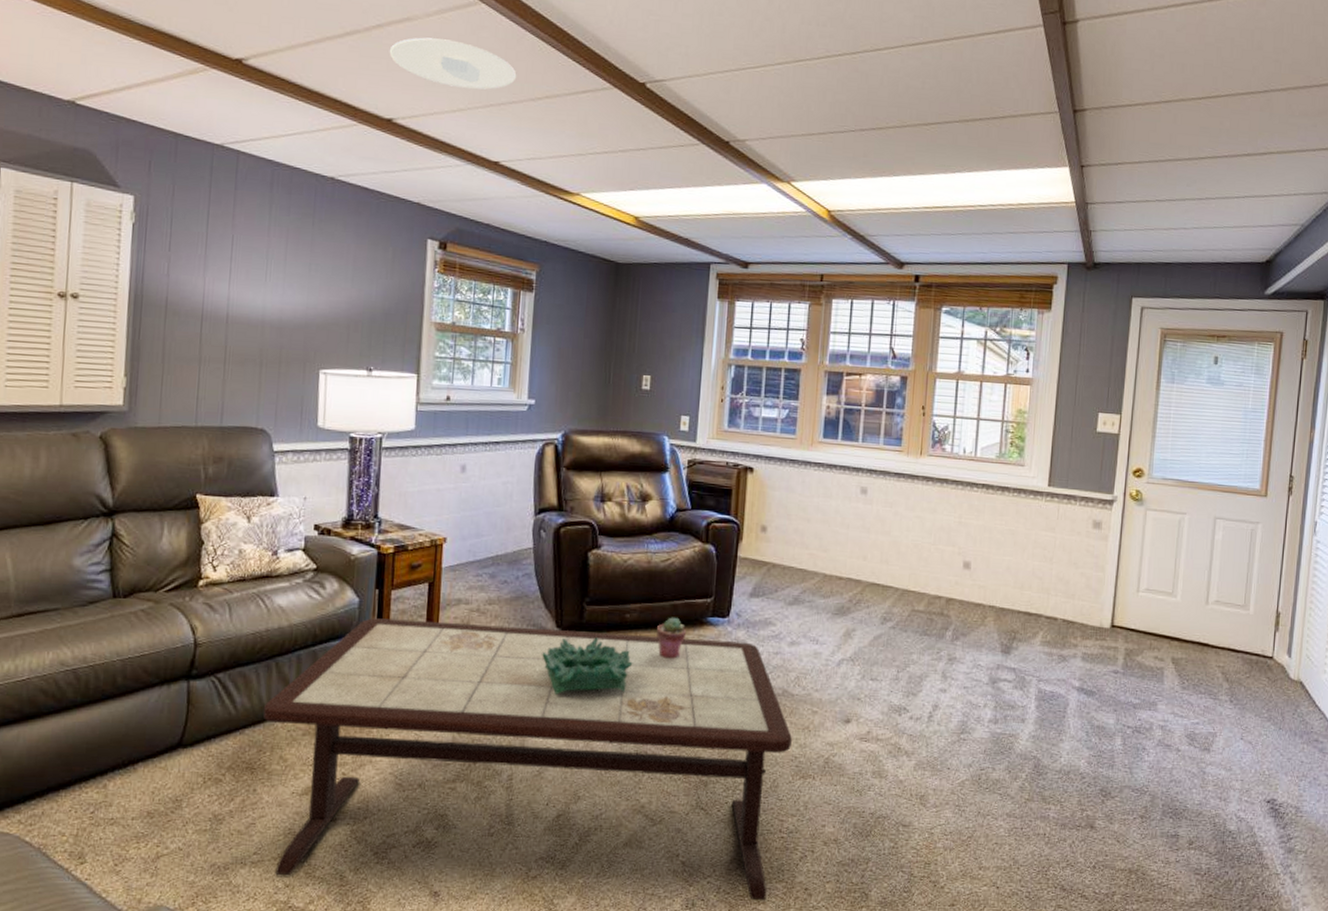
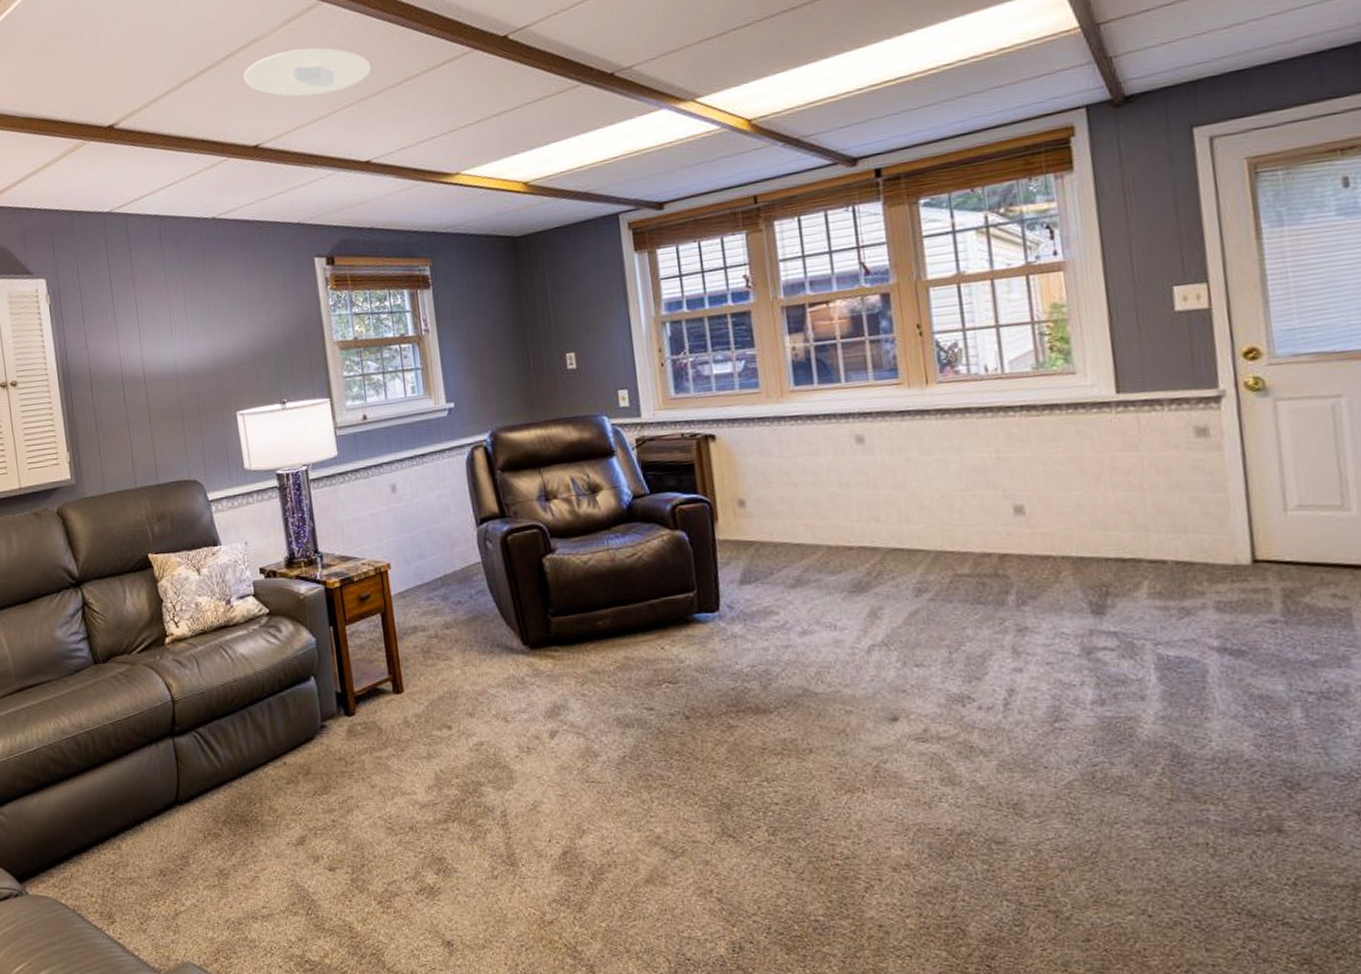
coffee table: present [262,618,792,901] -> none [245,638,832,942]
decorative bowl: present [542,637,633,695] -> none [513,651,617,719]
potted succulent: present [657,617,687,659] -> none [636,618,672,667]

